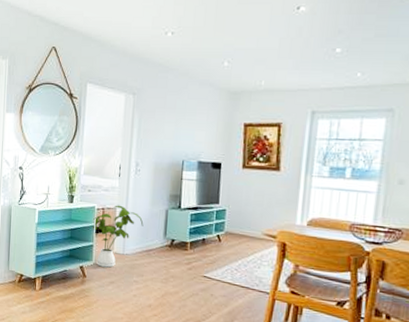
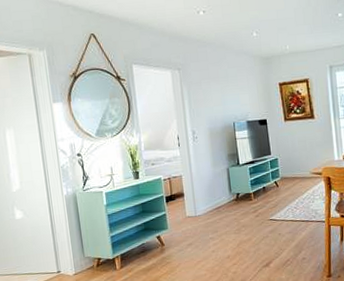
house plant: present [93,205,144,268] -> none [162,172,210,233]

